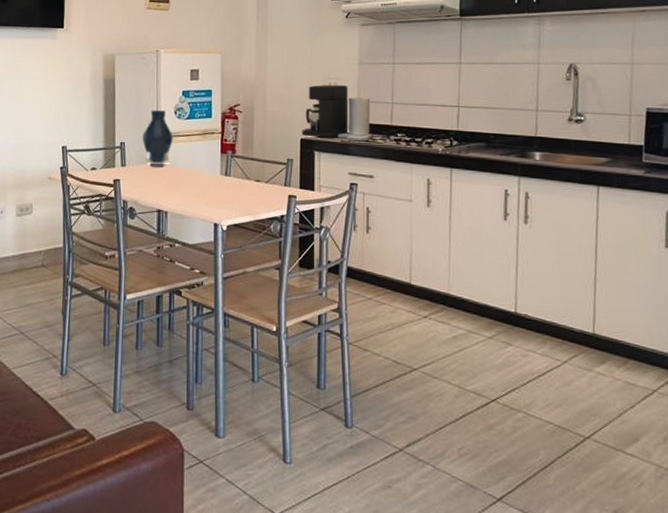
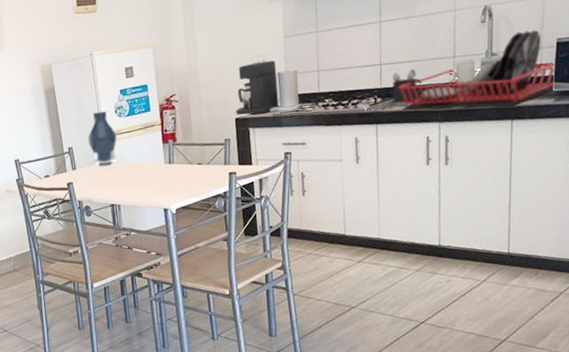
dish rack: none [469,95,645,172] -> present [392,30,555,111]

